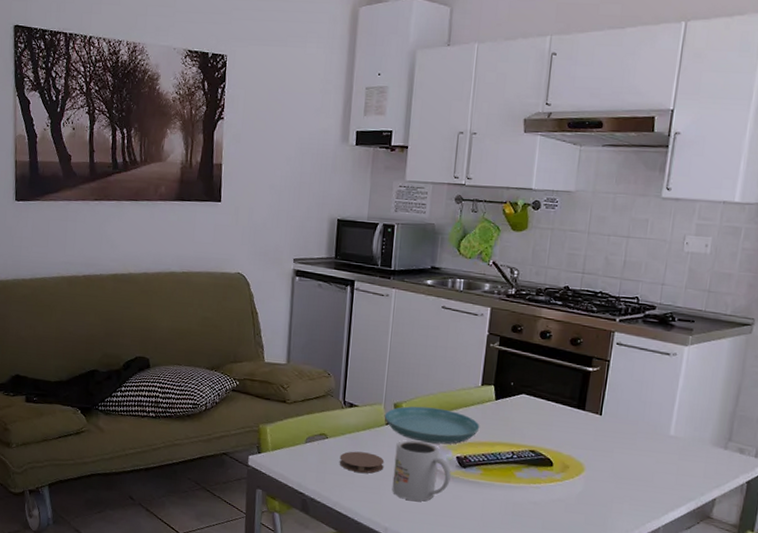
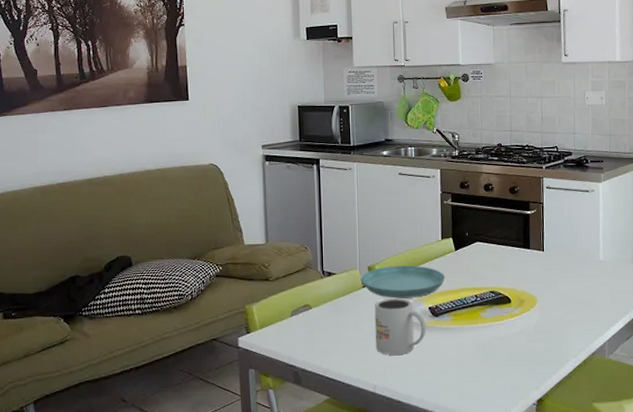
coaster: present [339,451,385,473] -> none [324,316,366,337]

